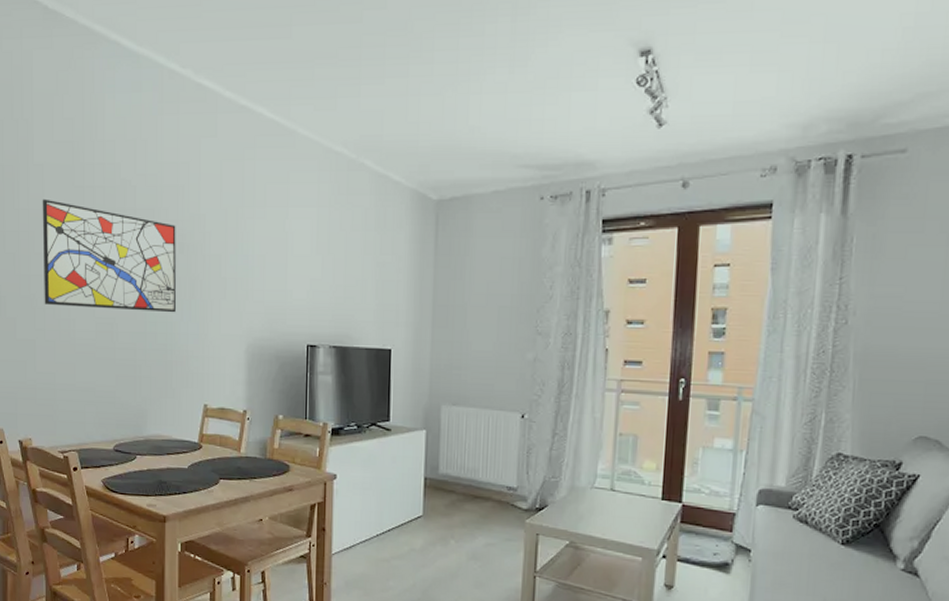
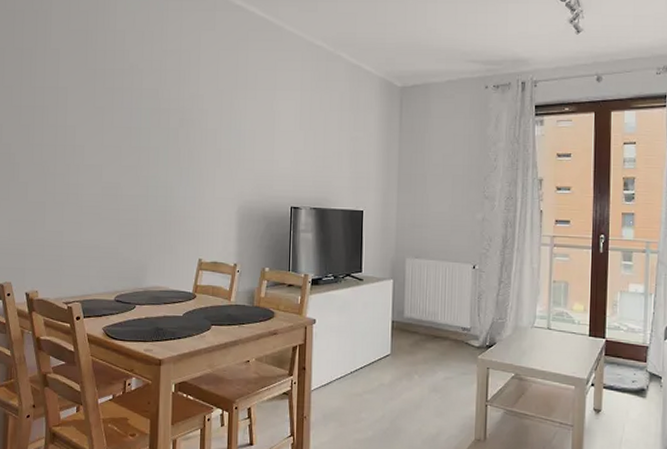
wall art: present [42,199,176,313] -> none [55,78,177,179]

